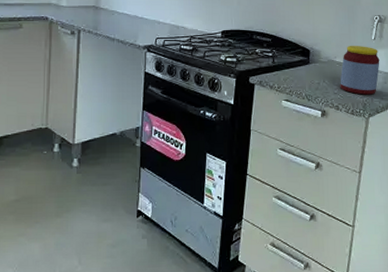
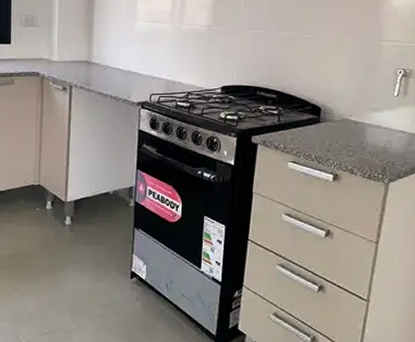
jar: present [340,45,380,95] -> none [355,102,404,158]

